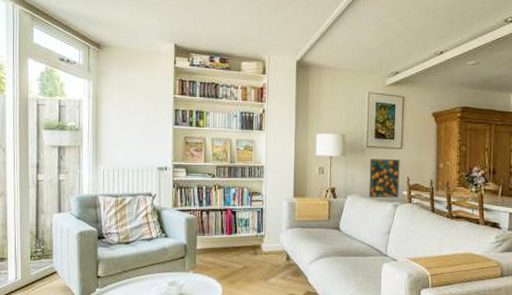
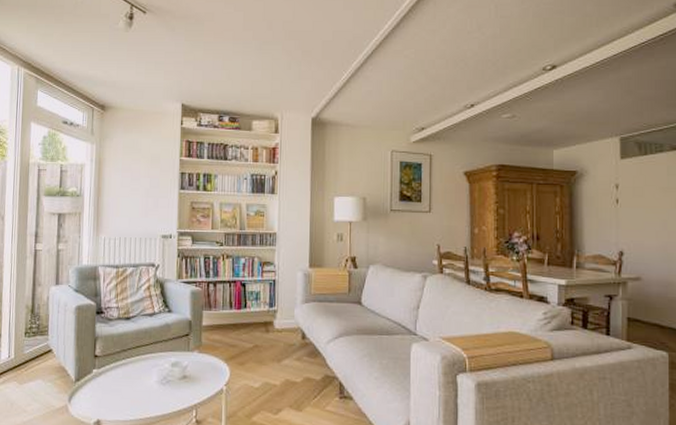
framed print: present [368,159,400,198] -> none [394,224,429,268]

